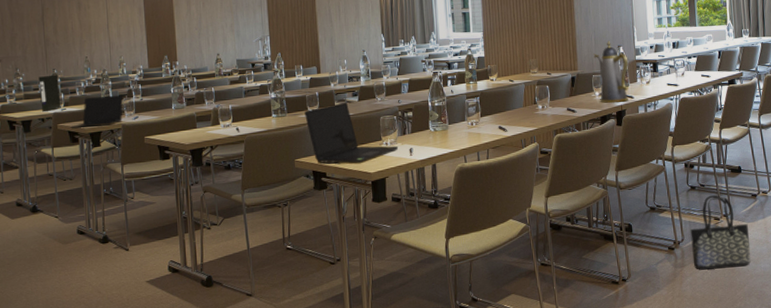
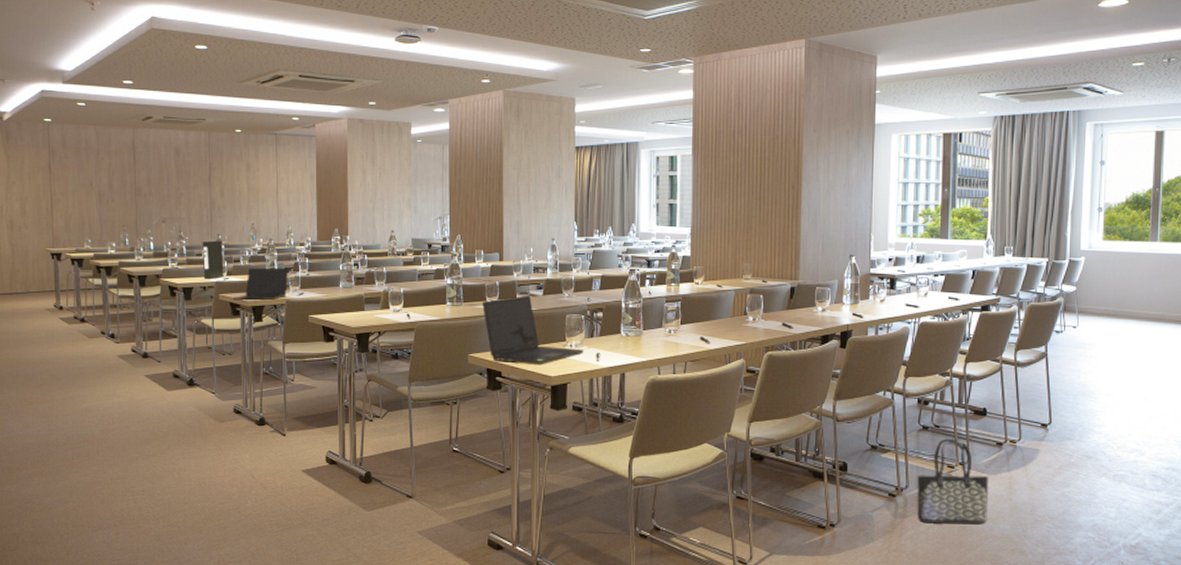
coffee pot: present [593,41,629,103] -> none [819,249,860,321]

